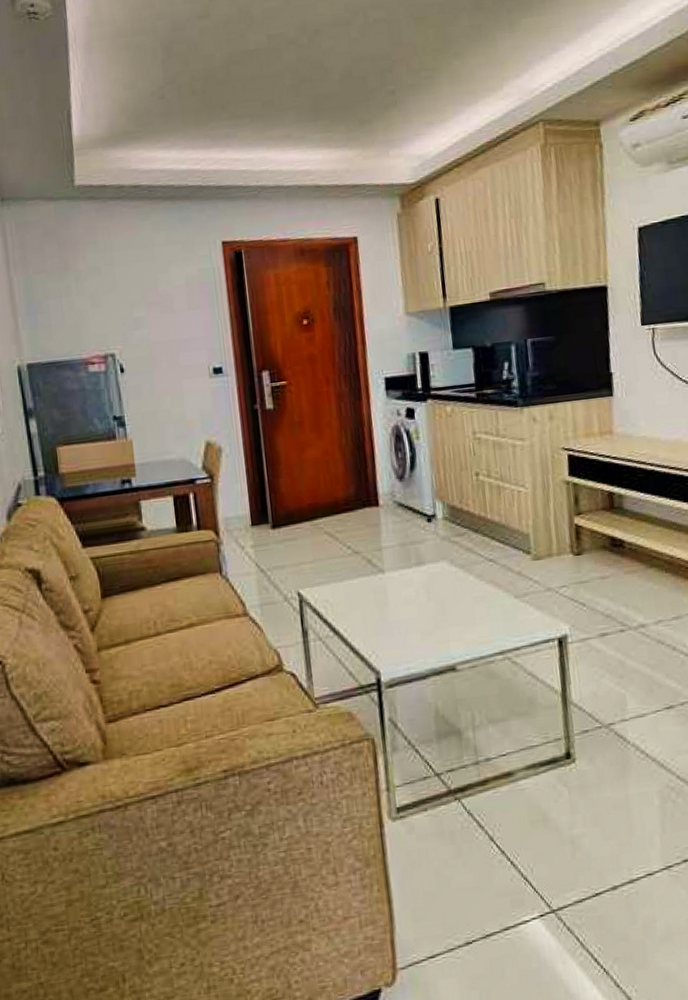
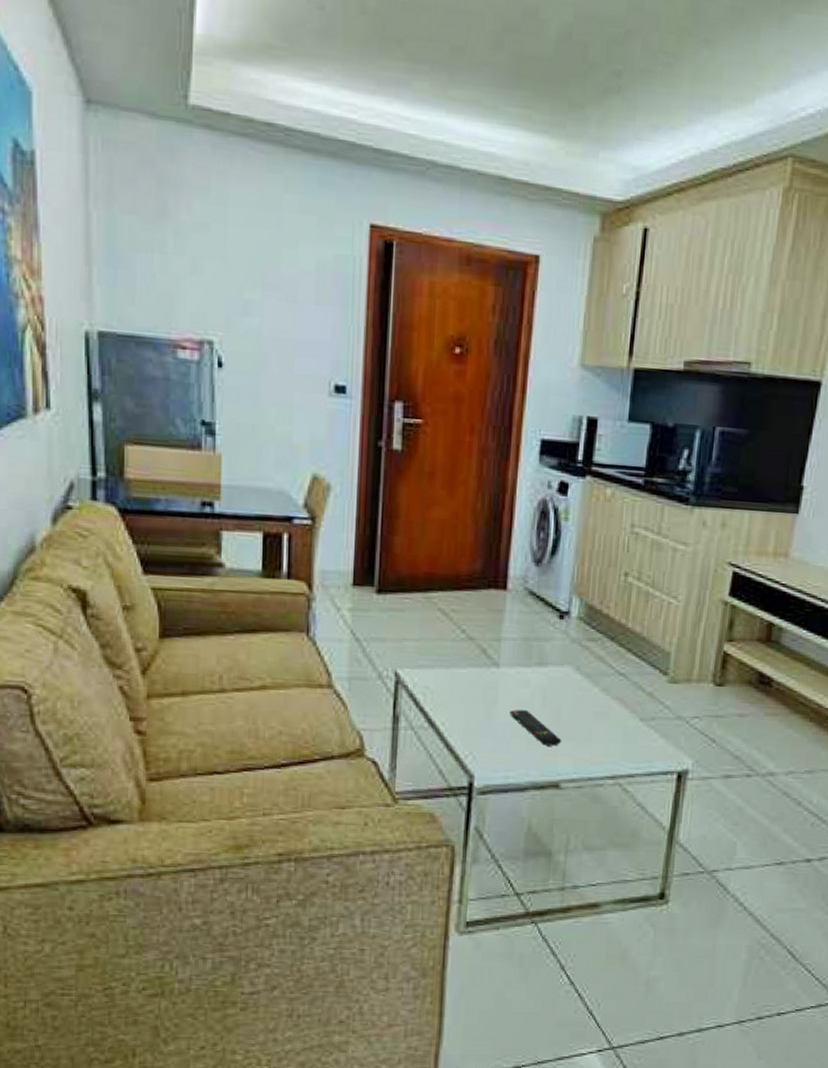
remote control: none [401,606,451,635] -> present [510,710,562,746]

